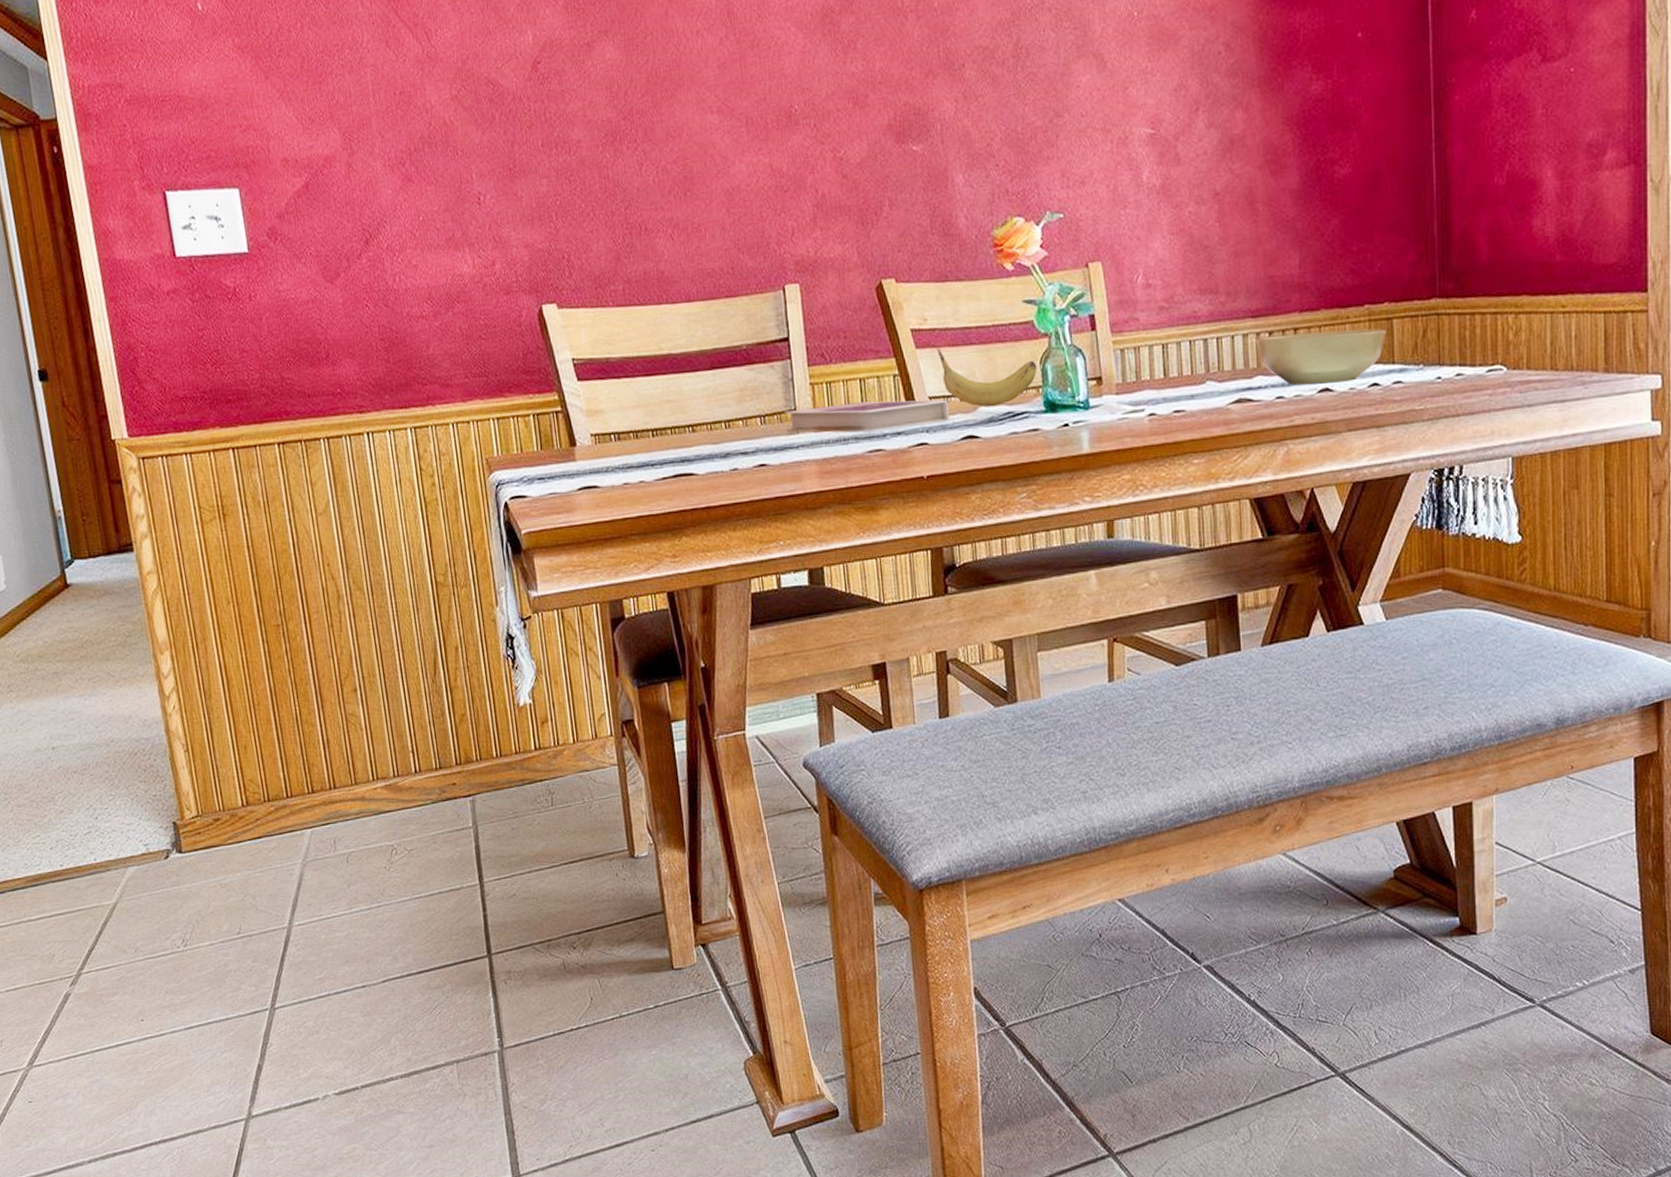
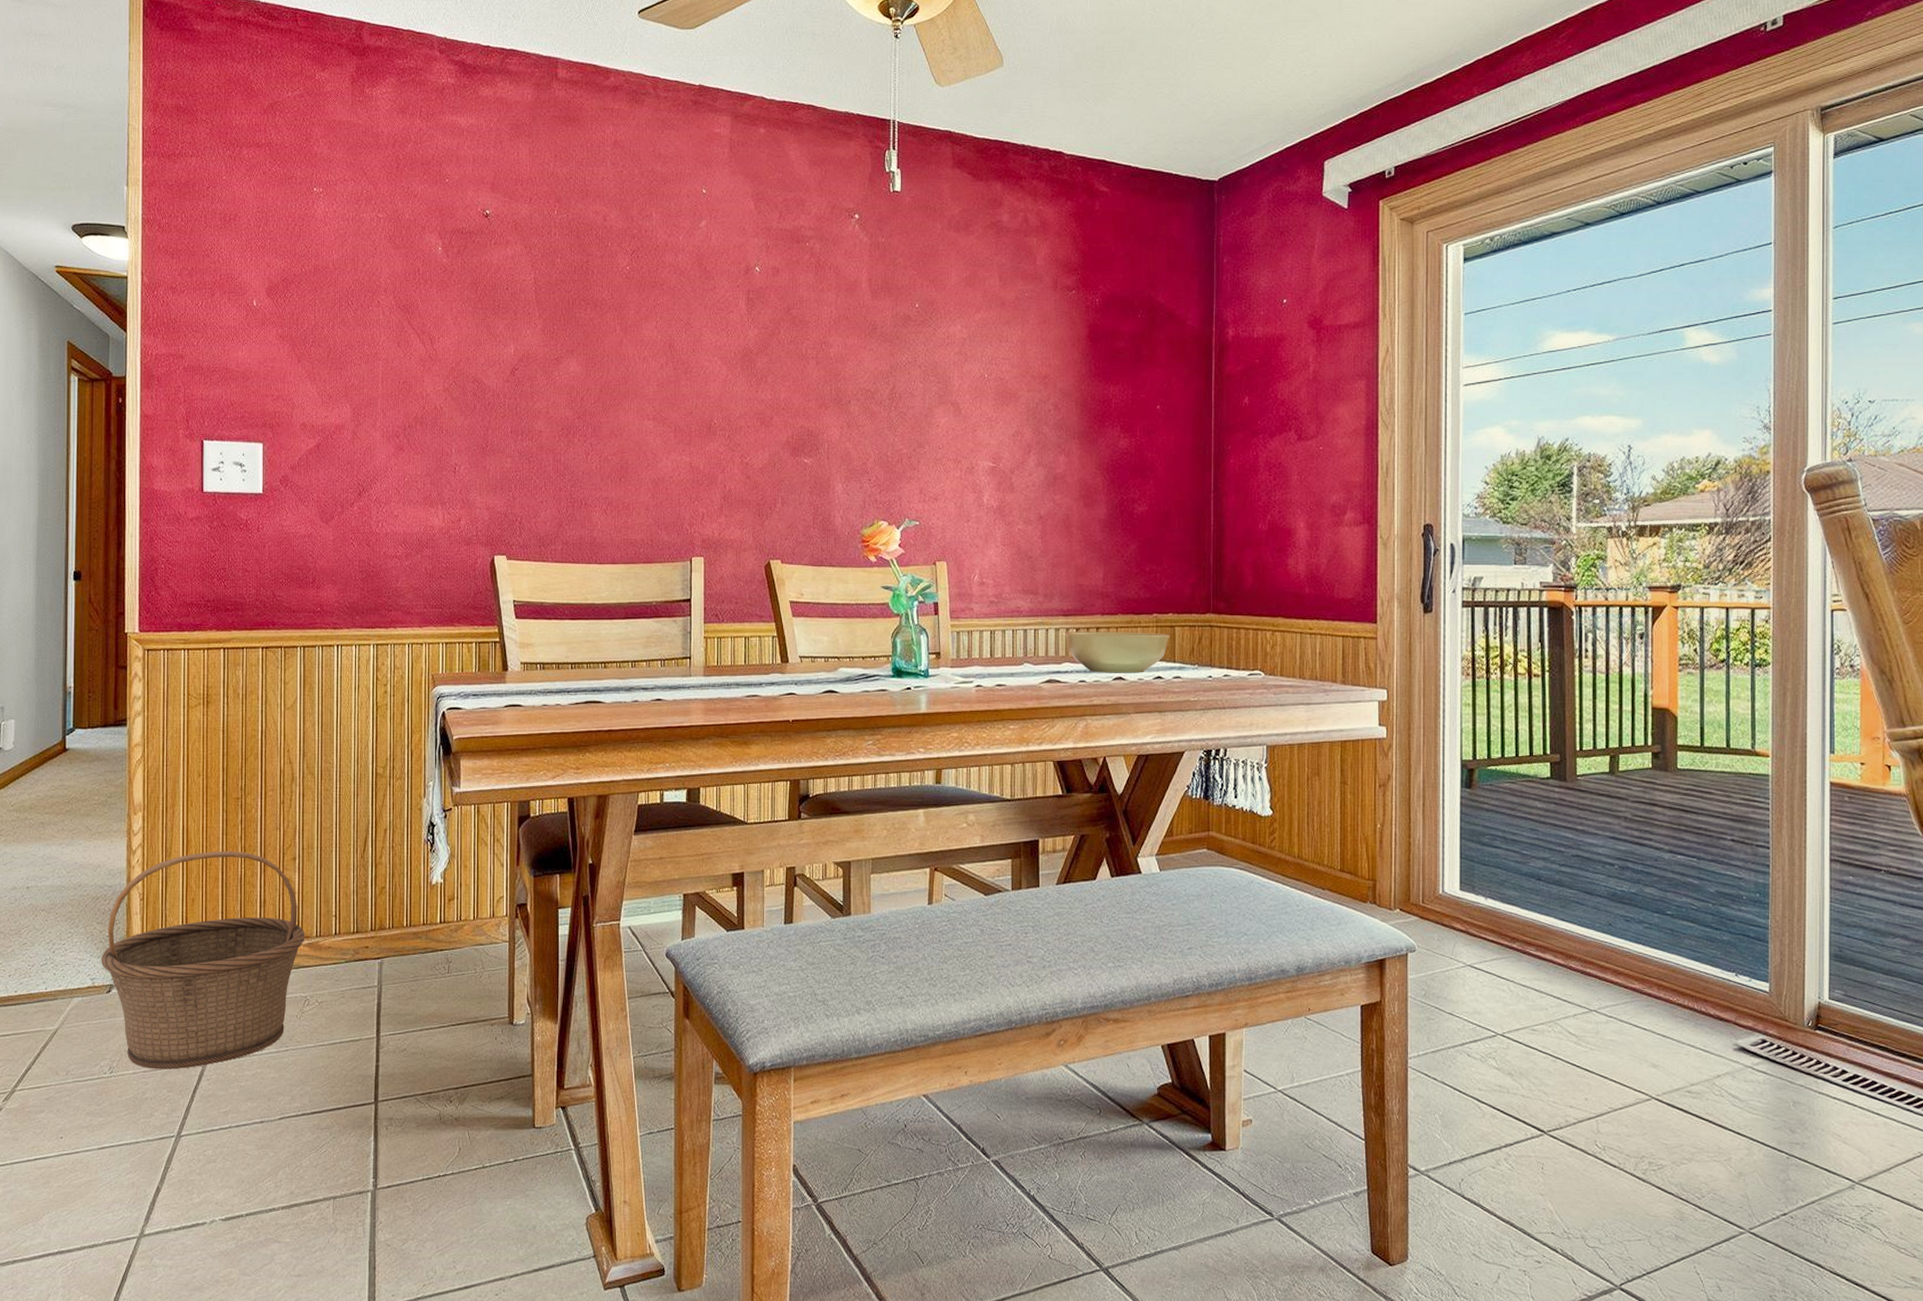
basket: none [151,686,382,939] -> present [101,851,305,1070]
hardback book: present [784,399,950,433] -> none [681,655,815,681]
fruit: present [936,346,1037,407] -> none [809,616,889,668]

